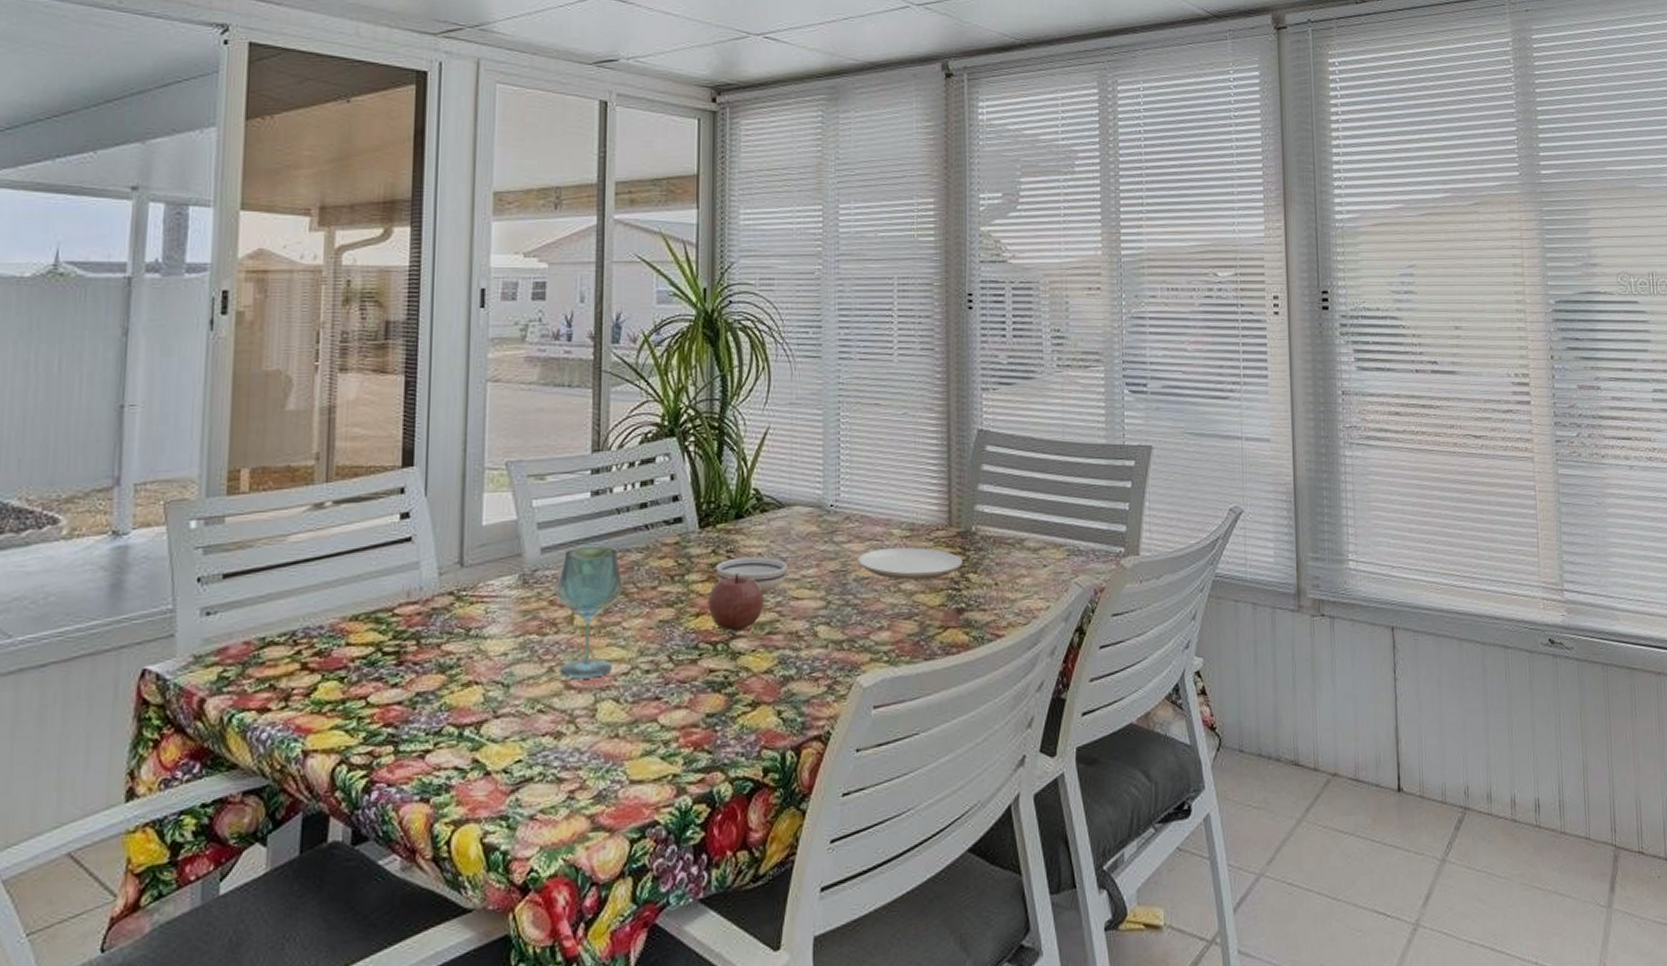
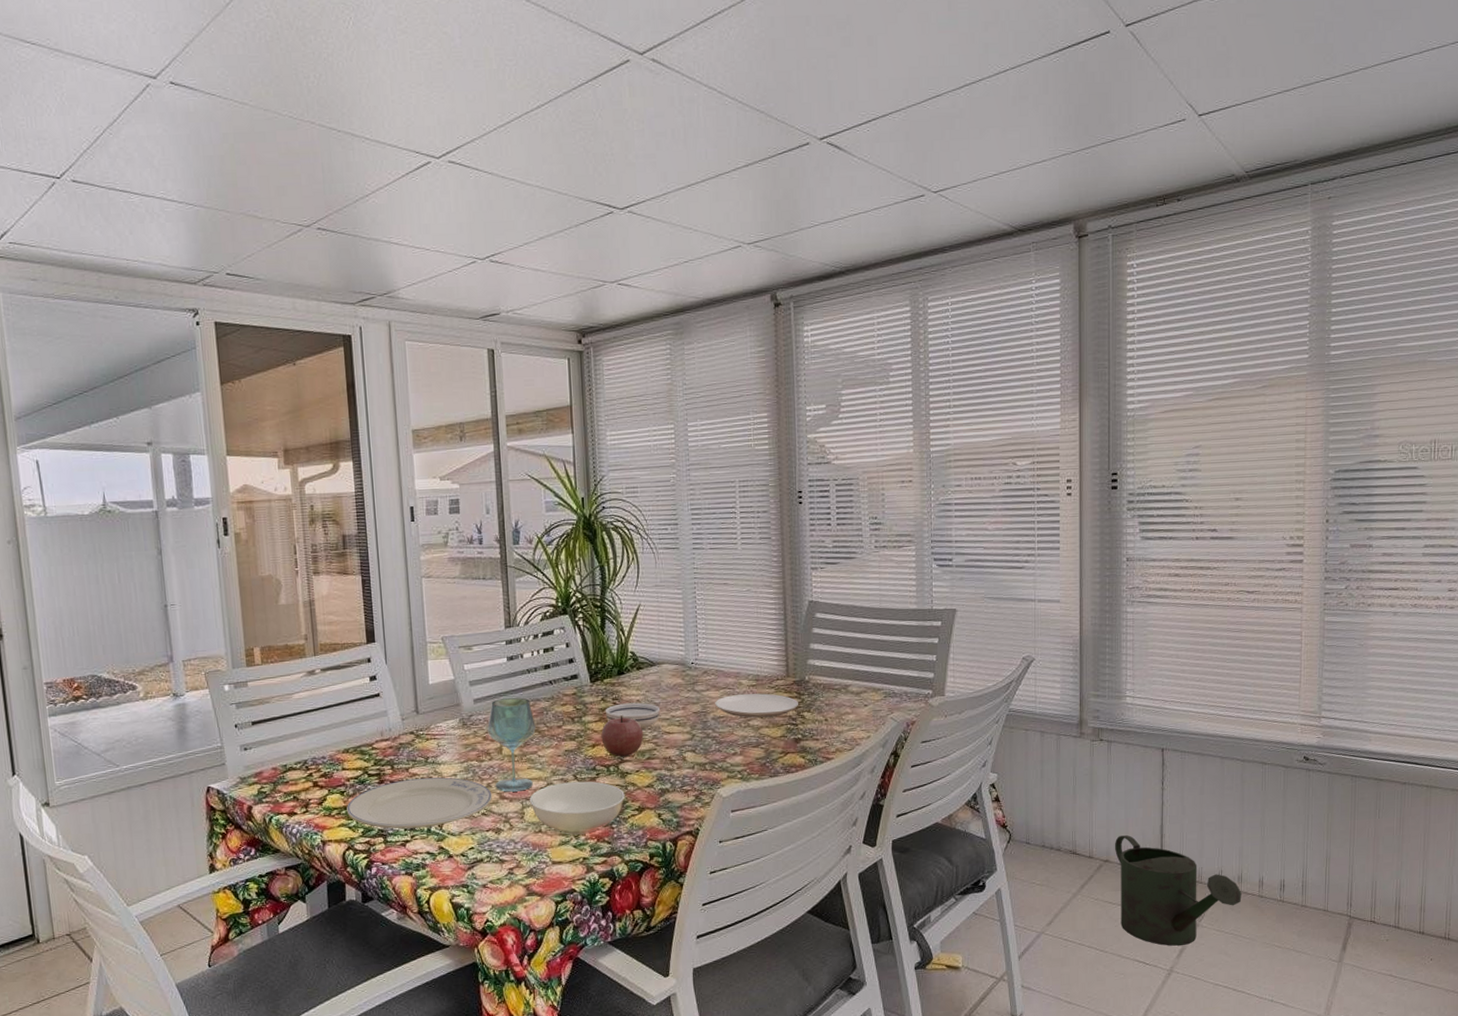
plate: none [345,657,554,733] -> present [347,777,492,829]
bowl: none [605,664,735,741] -> present [529,781,625,835]
watering can: none [1343,740,1493,890] -> present [1114,835,1242,946]

